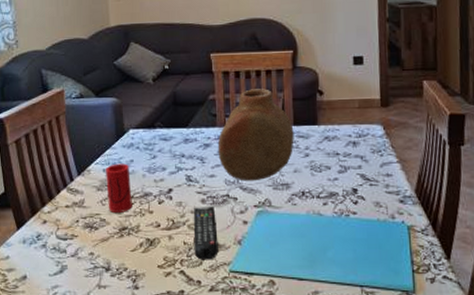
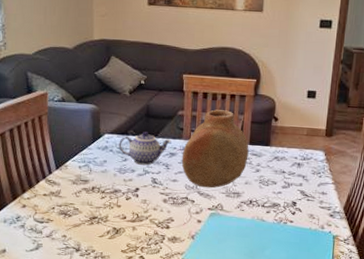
cup: present [105,163,132,214] -> none [80,162,103,205]
teapot: none [145,122,204,161] -> present [119,131,171,165]
remote control: present [193,206,219,260] -> none [153,205,175,249]

